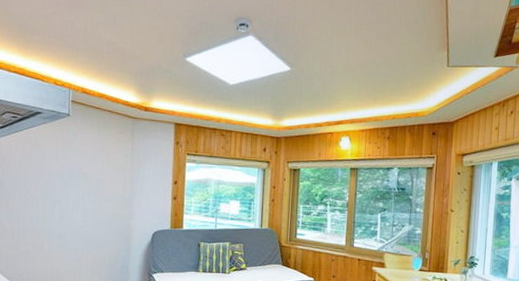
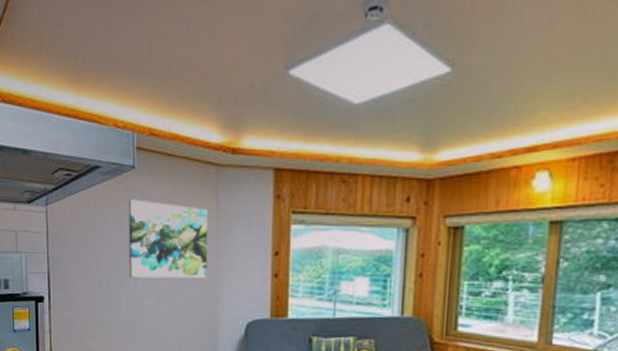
wall art: none [62,138,126,199] -> present [129,199,209,279]

